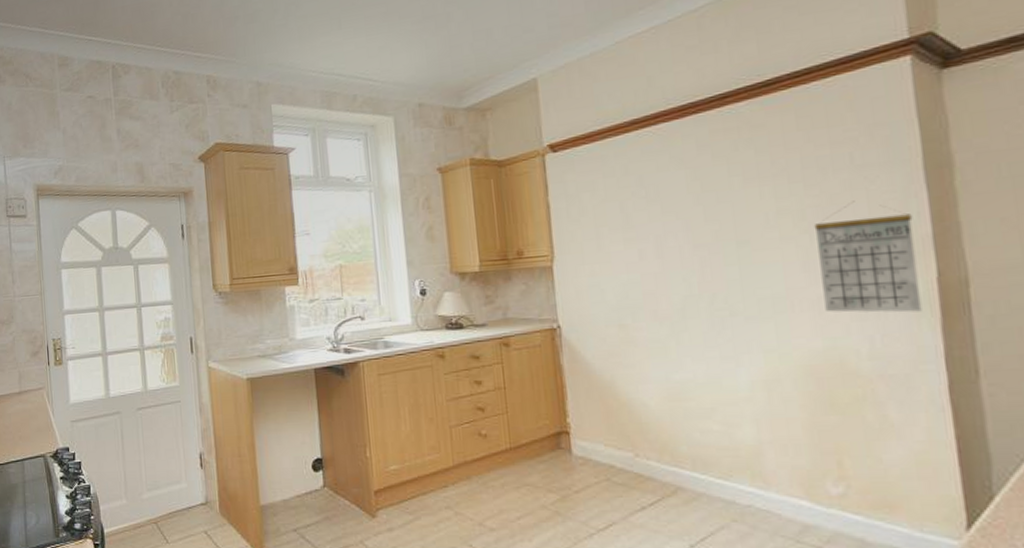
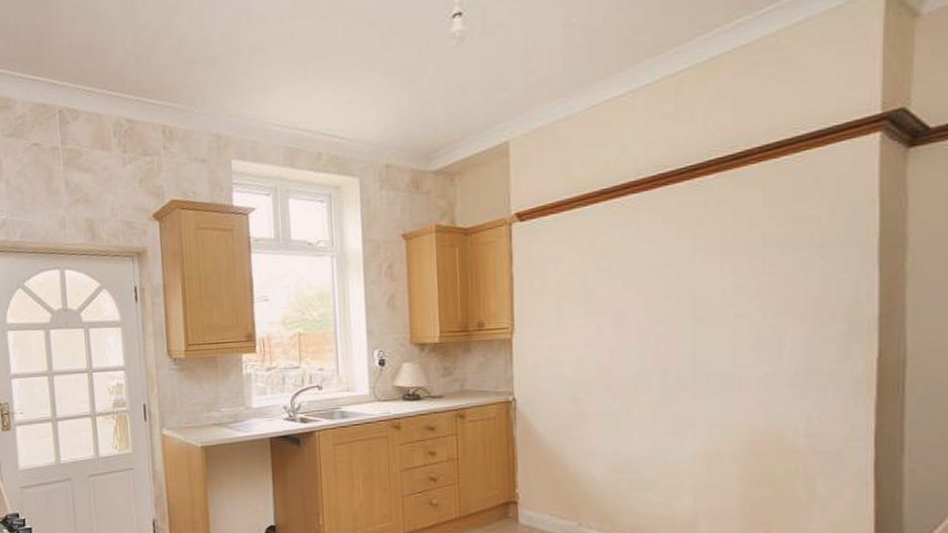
calendar: present [814,200,922,313] -> none [768,280,862,391]

